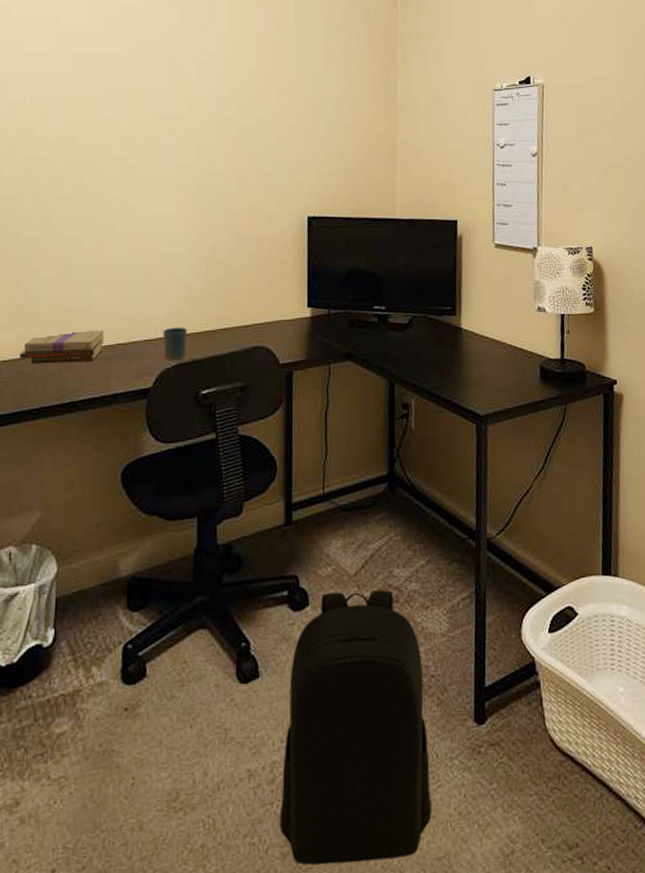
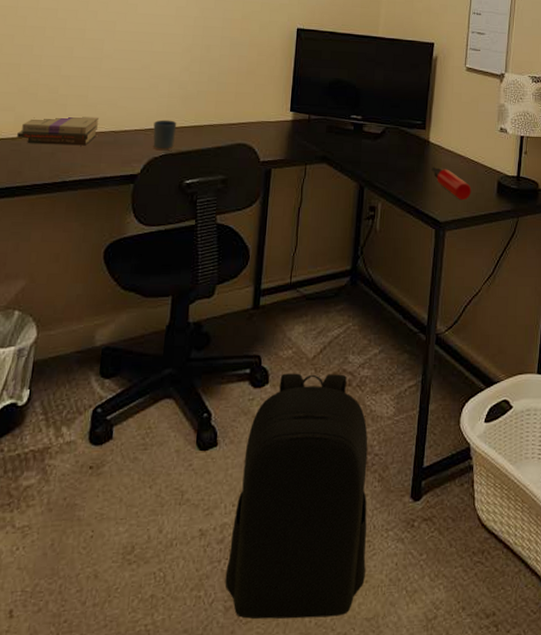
water bottle: none [466,355,512,390] -> present [431,166,472,200]

